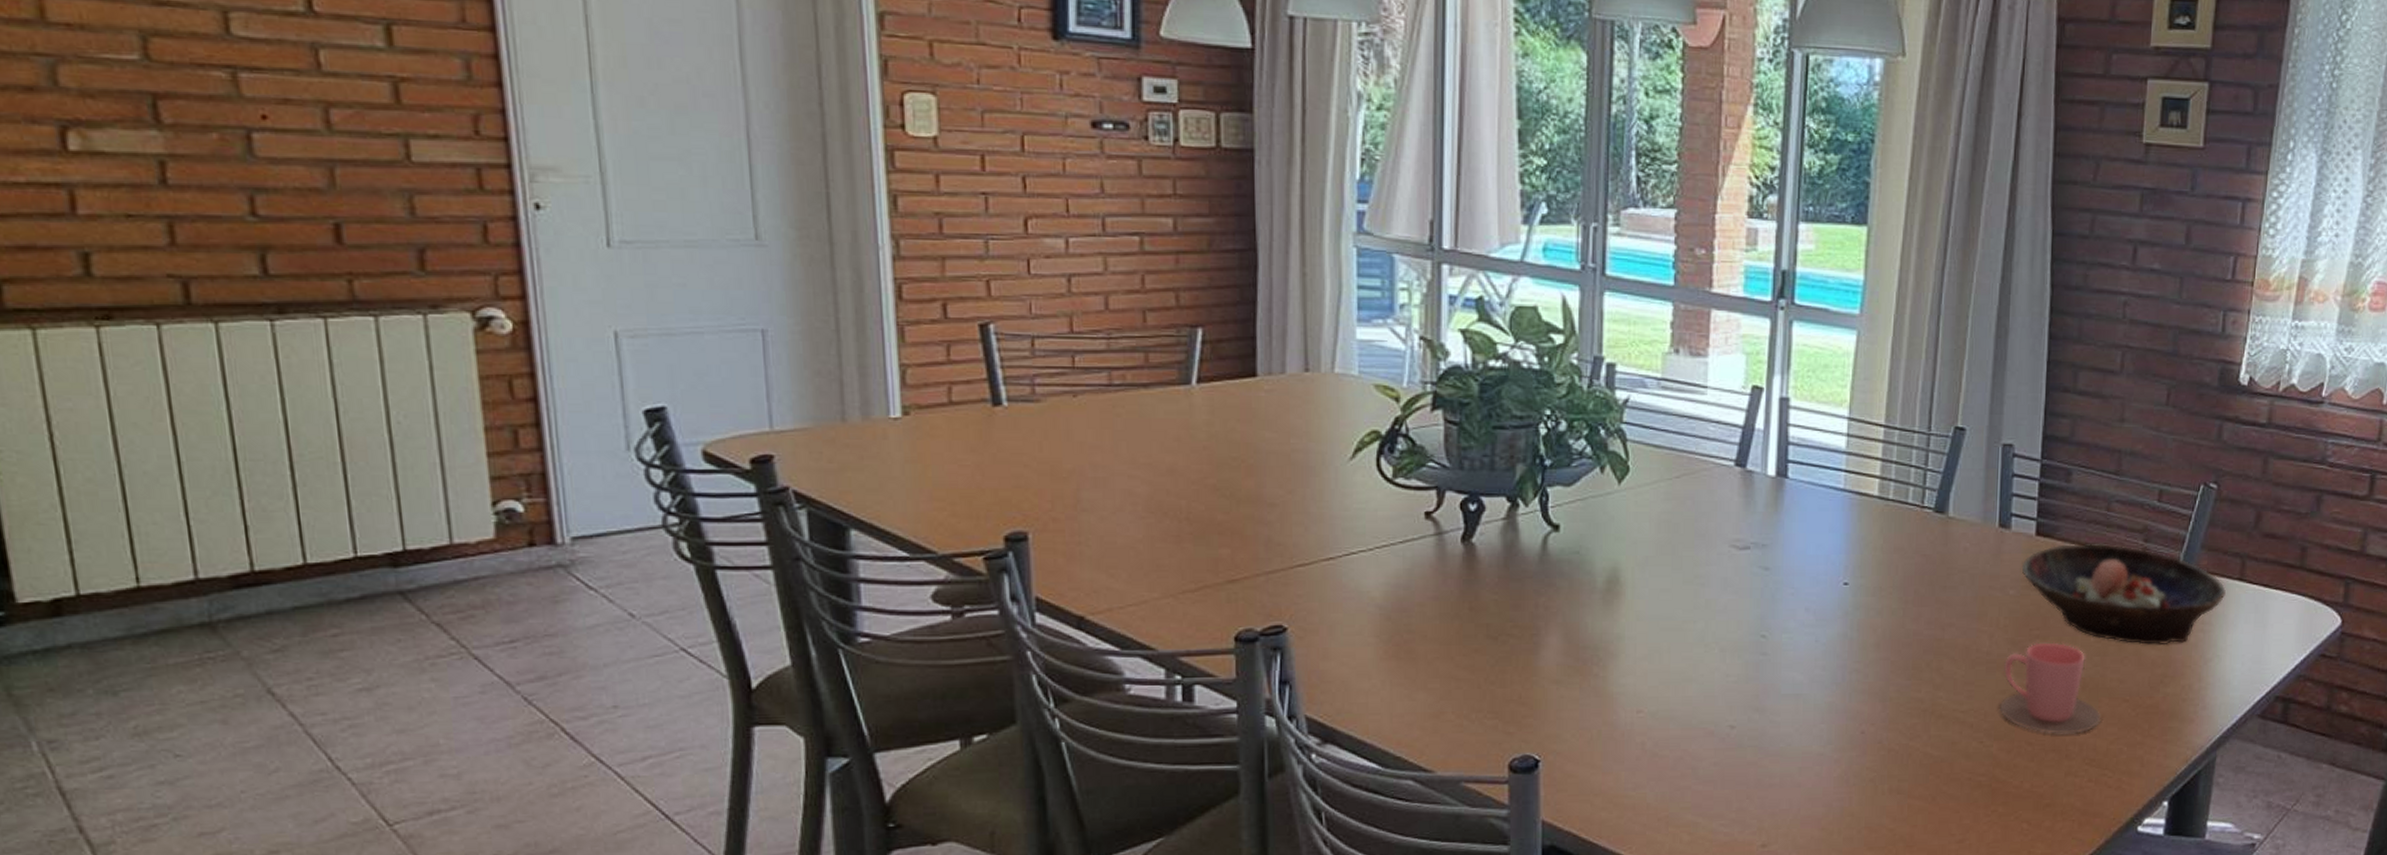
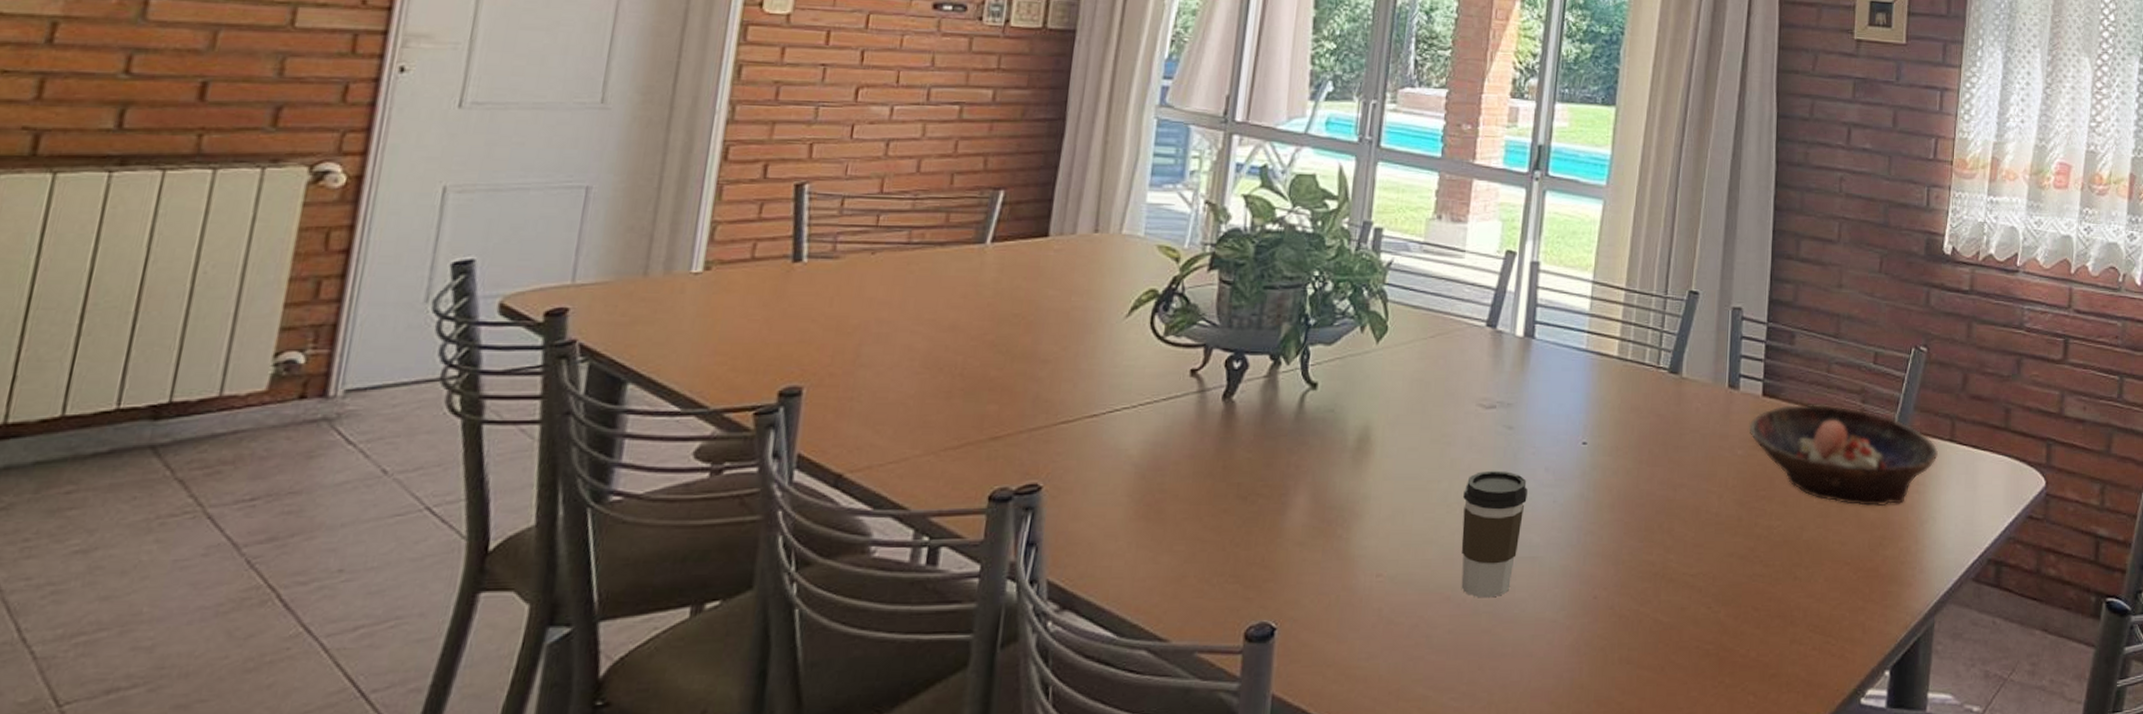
coffee cup: none [1721,610,1788,733] -> present [1461,470,1528,598]
cup: present [1999,642,2102,734] -> none [1726,503,1825,599]

